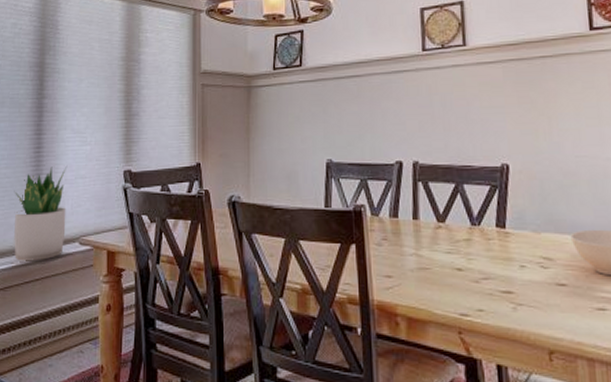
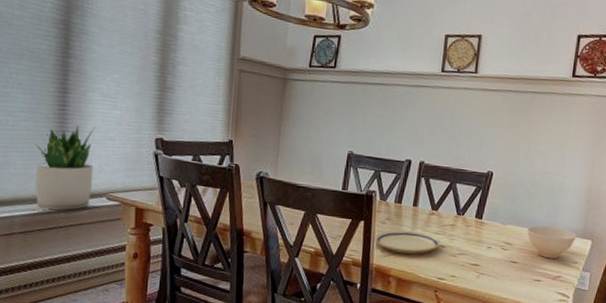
plate: none [371,252,456,284] -> present [375,230,441,255]

